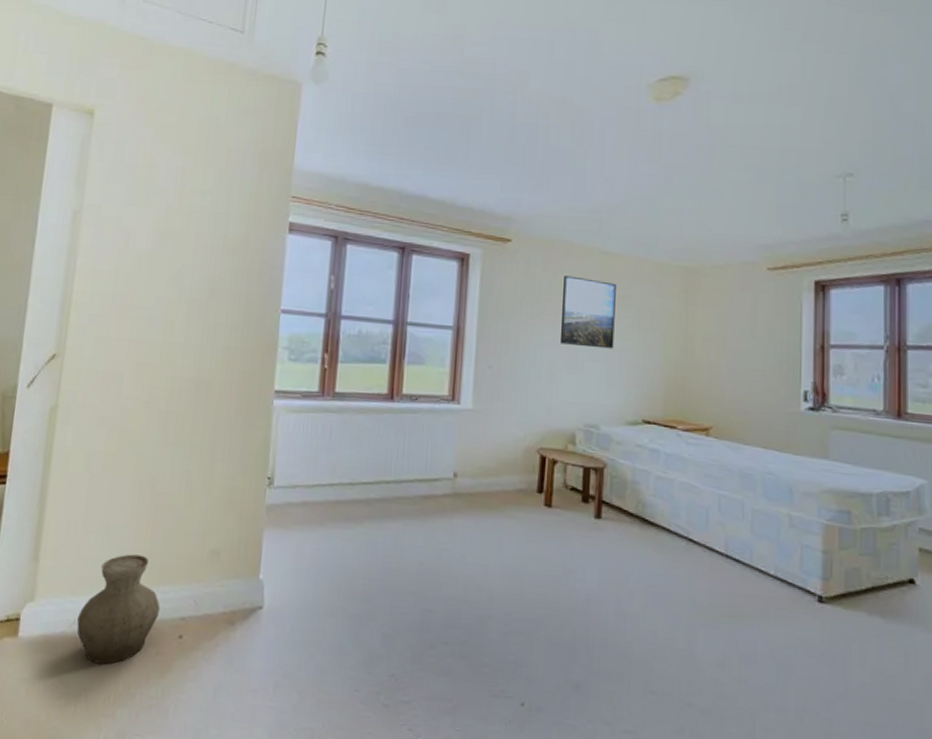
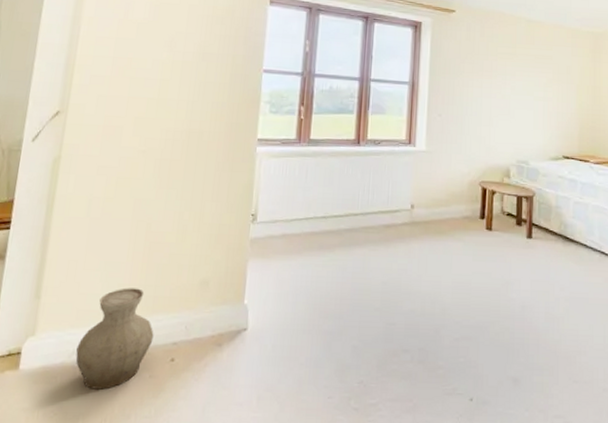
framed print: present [559,275,616,349] -> none [495,39,539,99]

